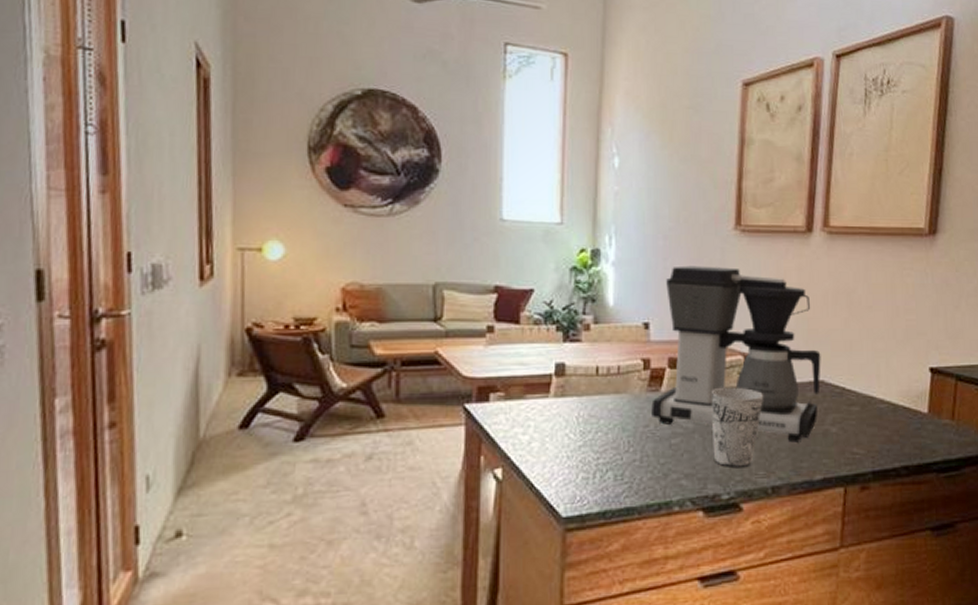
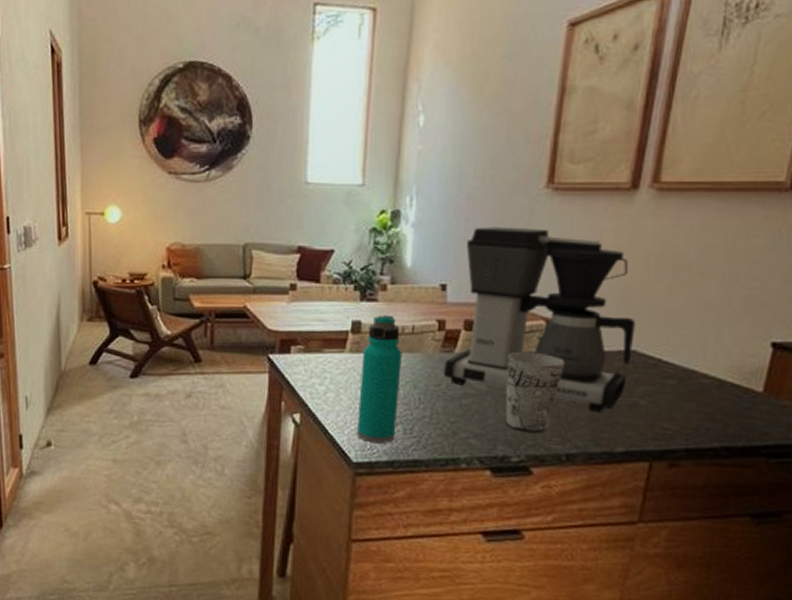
water bottle: none [566,355,609,493] -> present [357,314,402,443]

